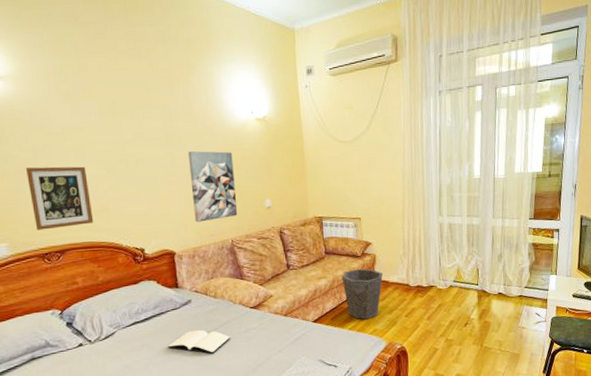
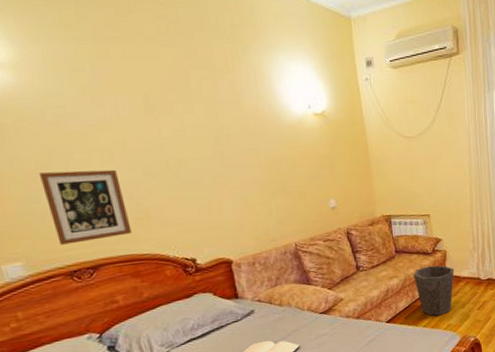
wall art: present [188,151,238,222] -> none [240,149,301,227]

